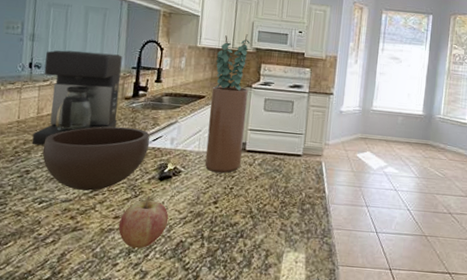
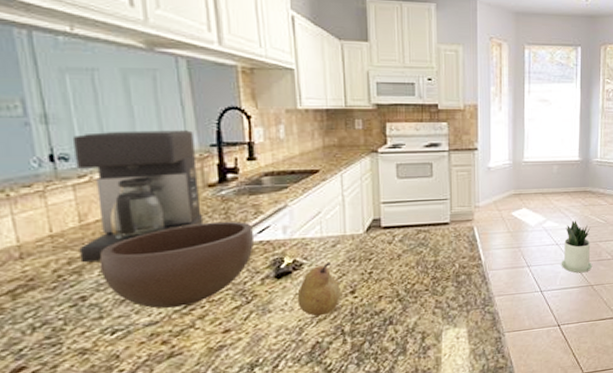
fruit: present [118,195,169,249] -> none [231,298,297,362]
fruit: none [171,174,207,219] -> present [297,262,341,317]
vase: present [204,34,251,173] -> none [326,87,378,259]
planter: none [397,170,429,222] -> present [561,220,593,273]

